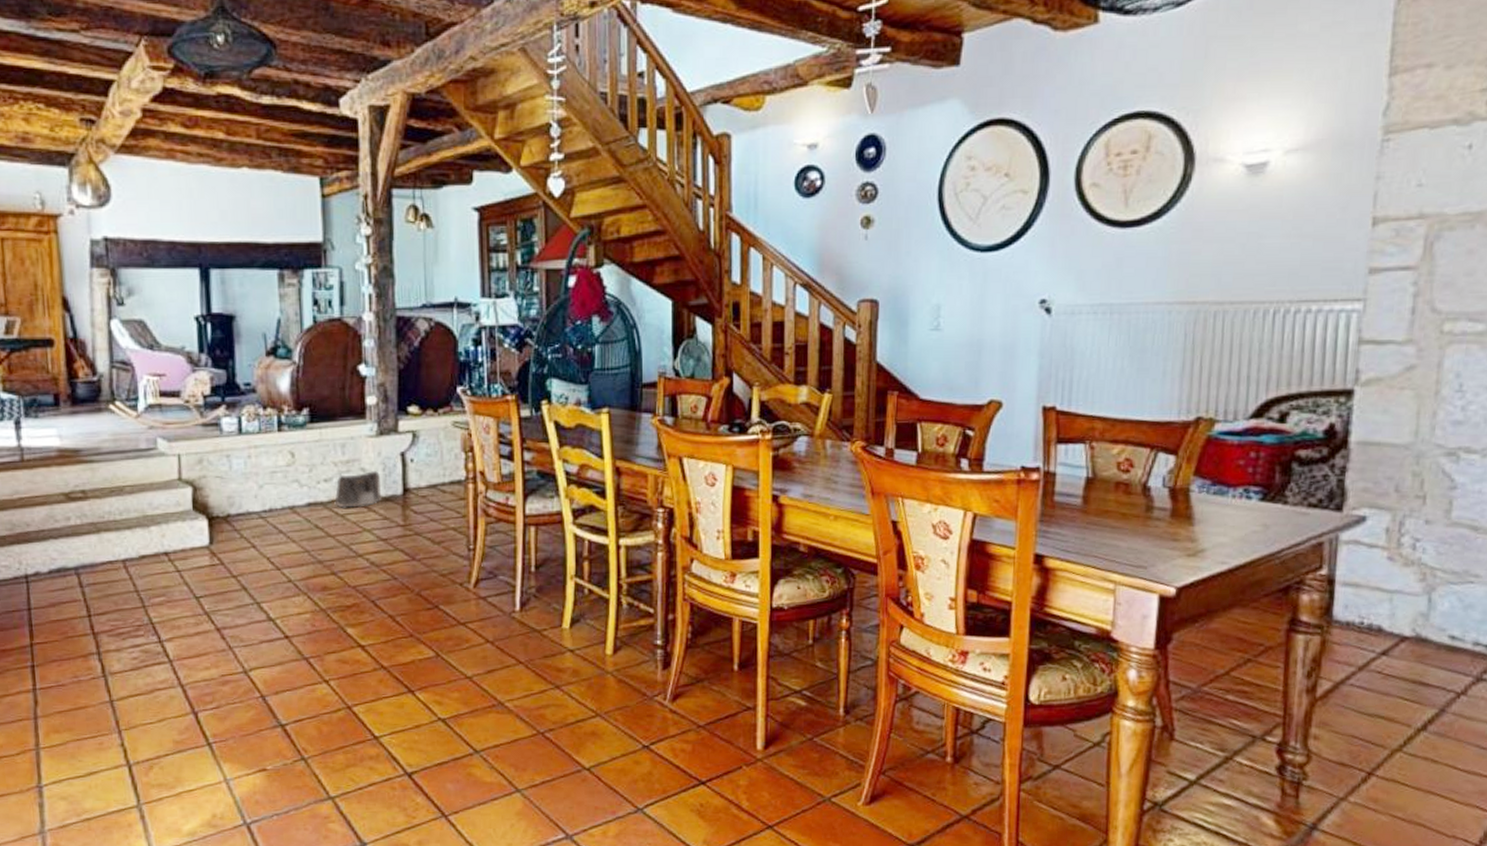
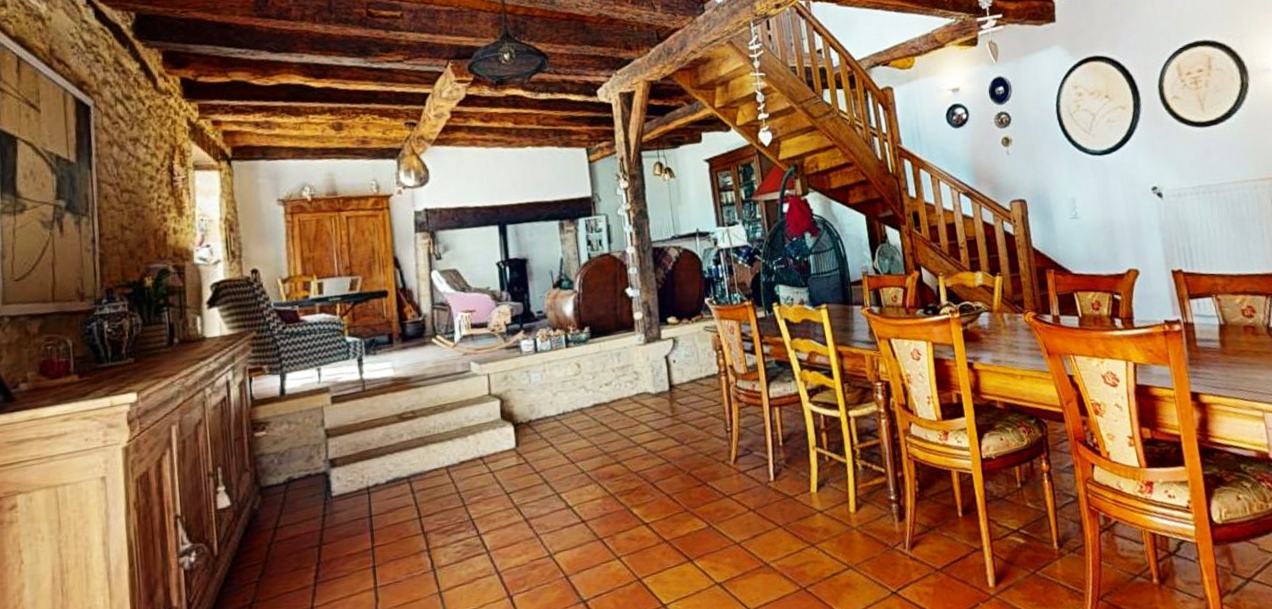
saddlebag: present [334,471,382,508] -> none [615,373,653,406]

